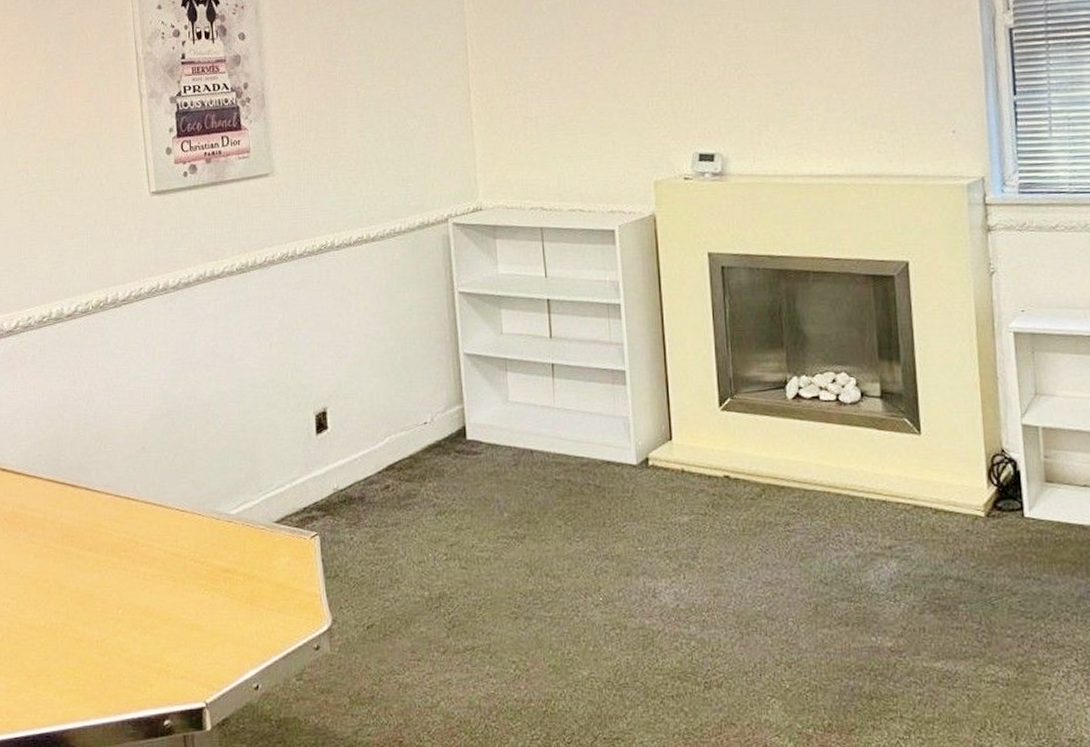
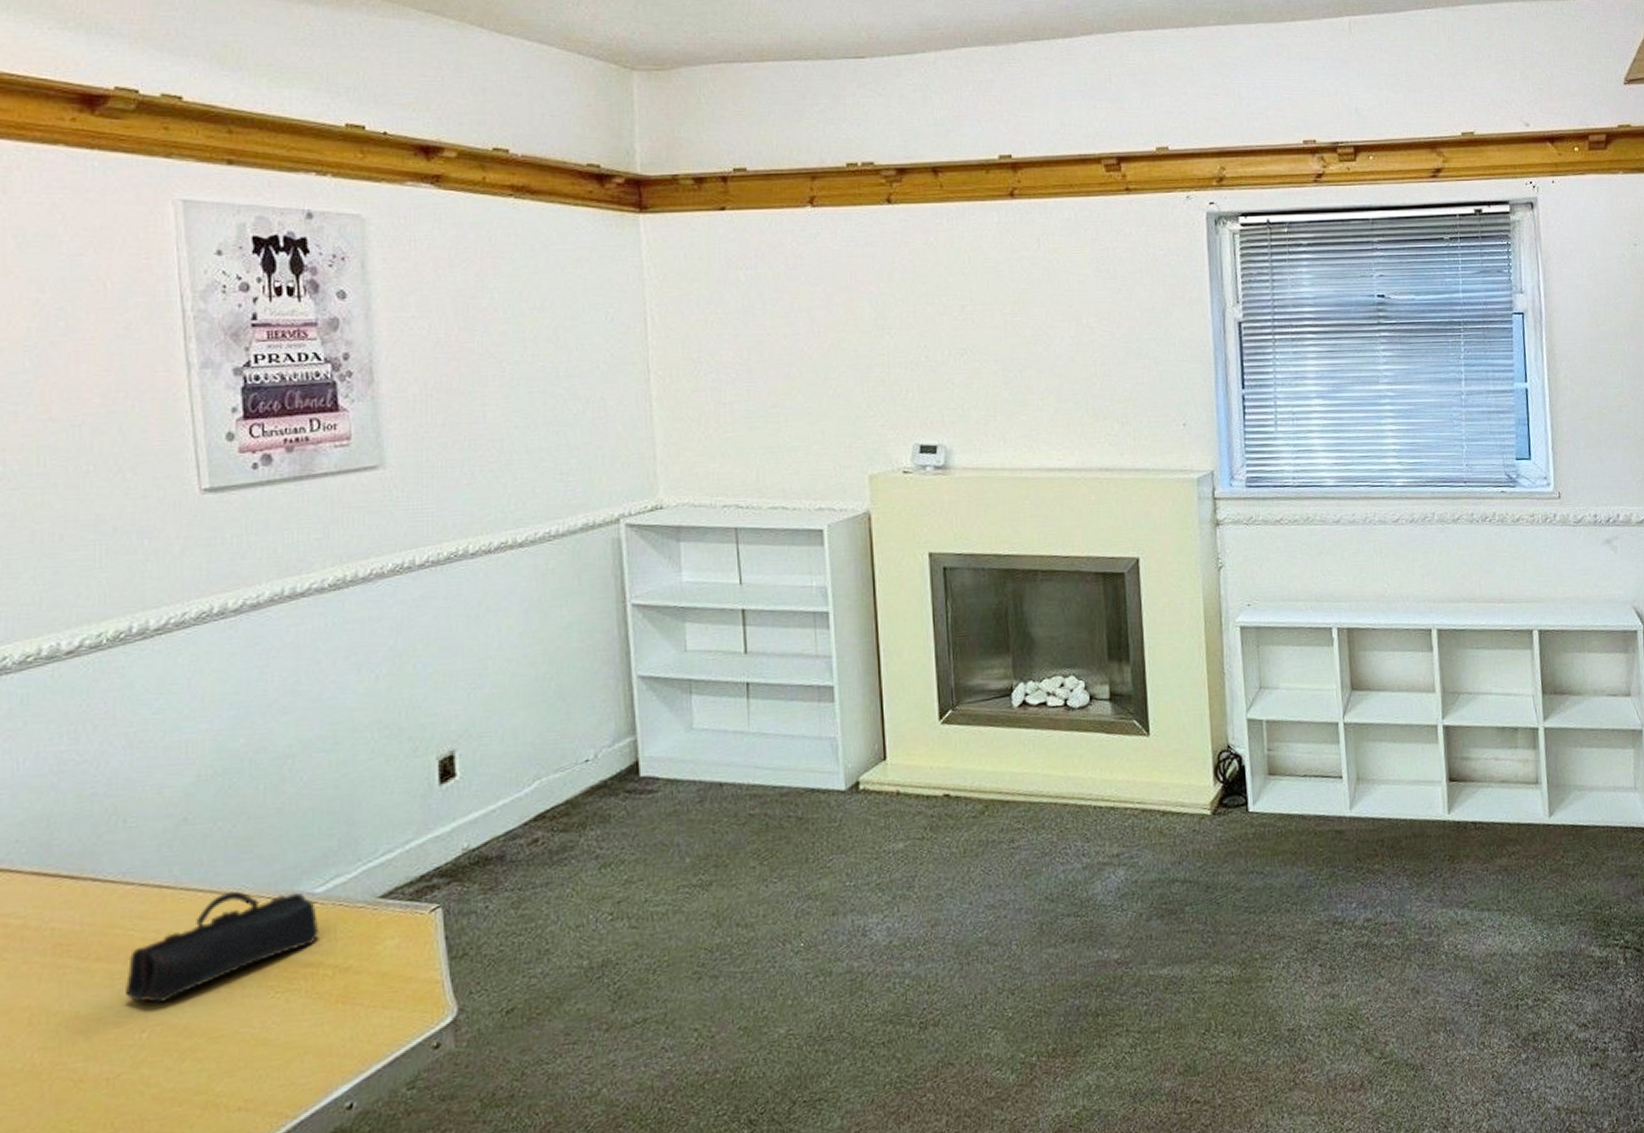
pencil case: none [108,507,234,587] -> present [126,890,319,1003]

